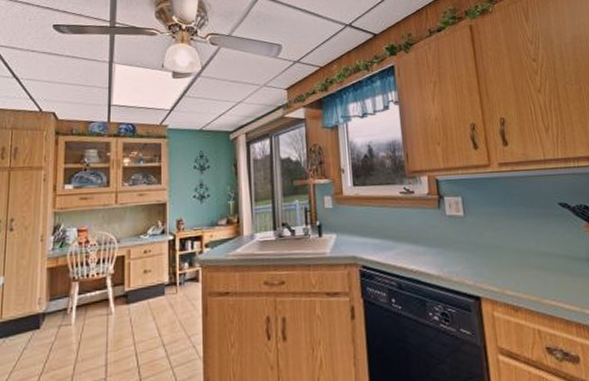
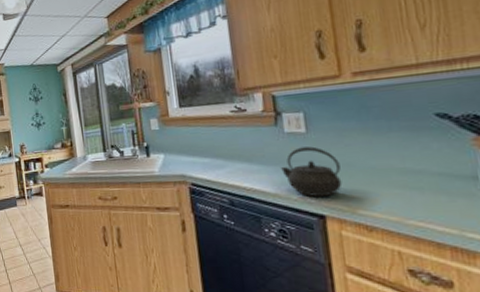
kettle: none [443,229,494,279] -> present [281,146,343,197]

